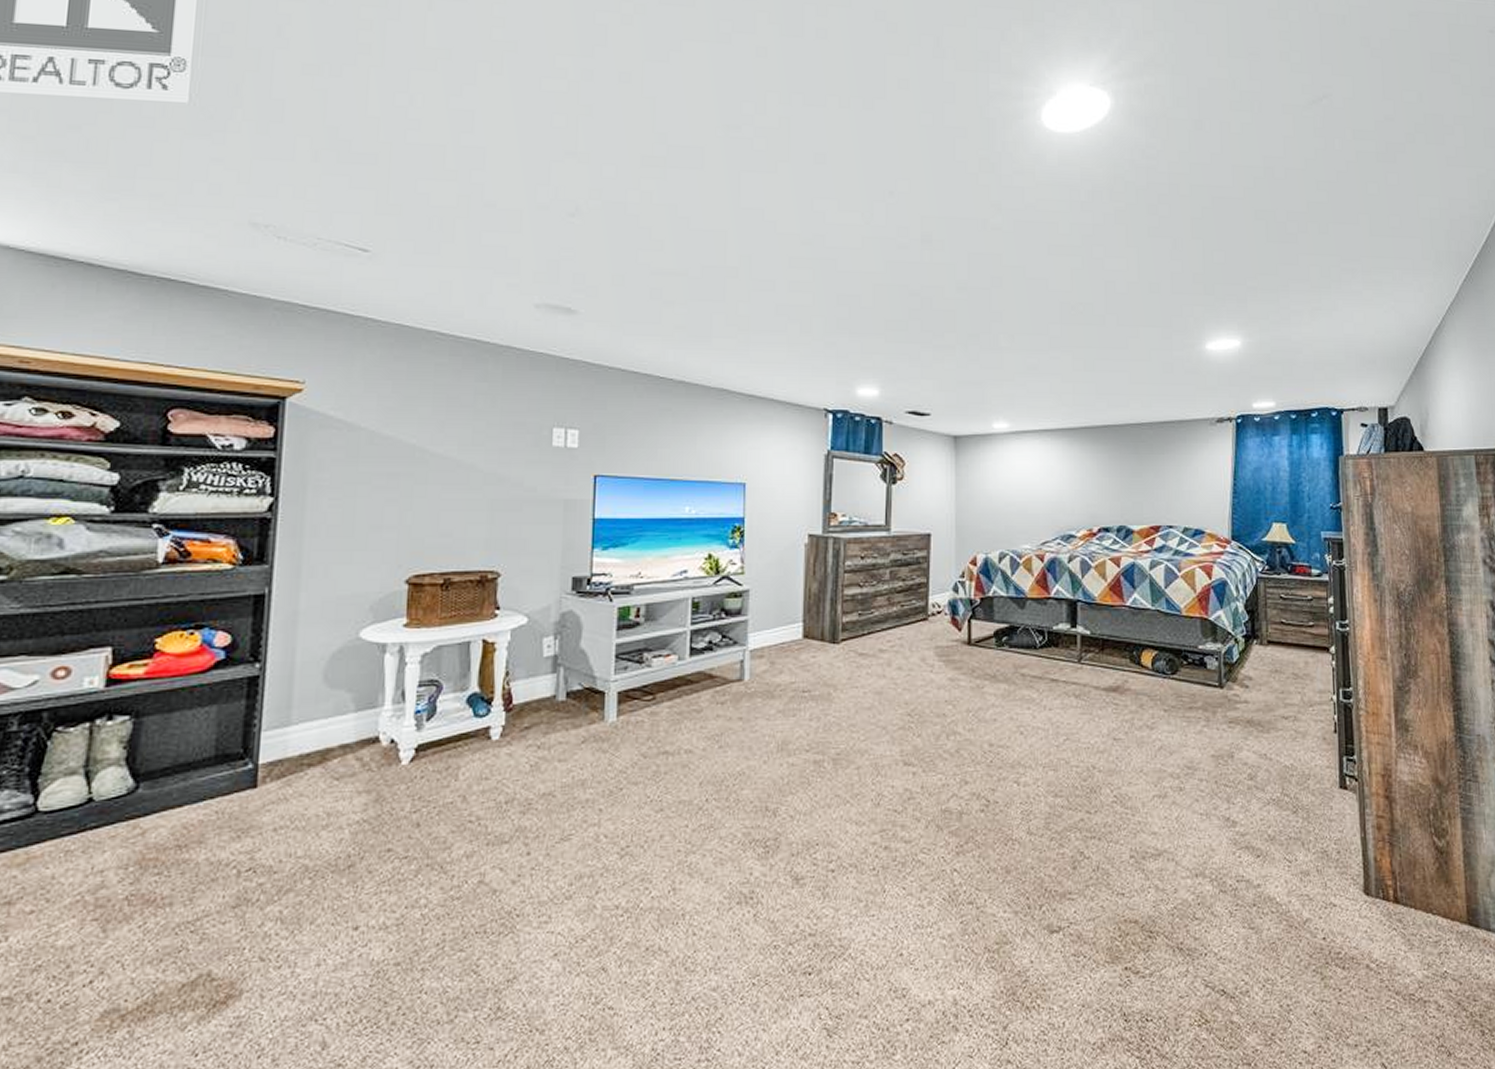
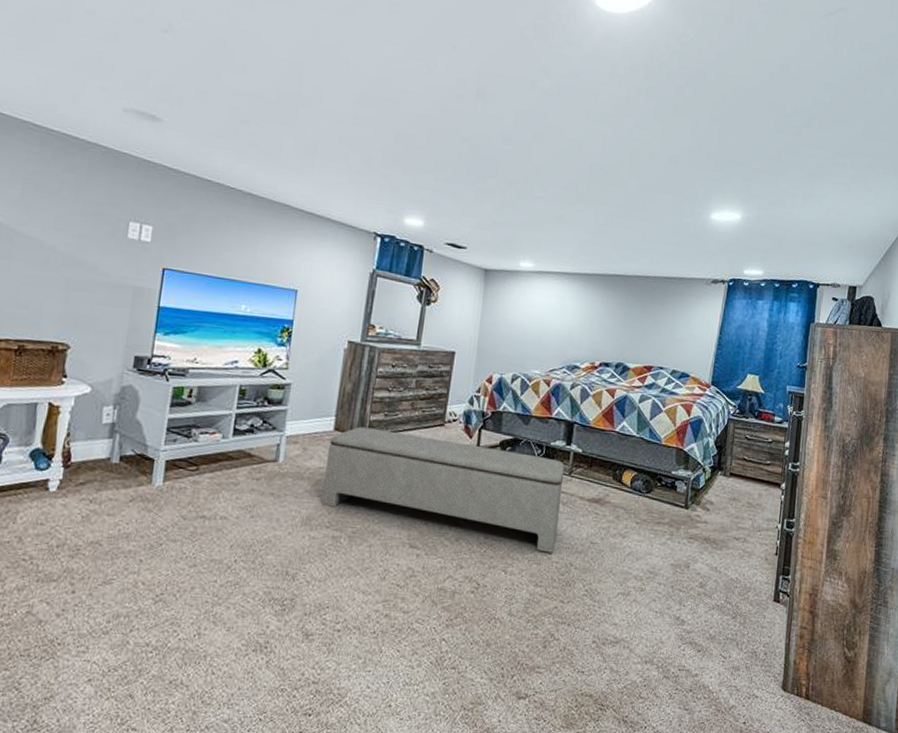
bench: none [797,631,1074,756] -> present [321,426,565,553]

